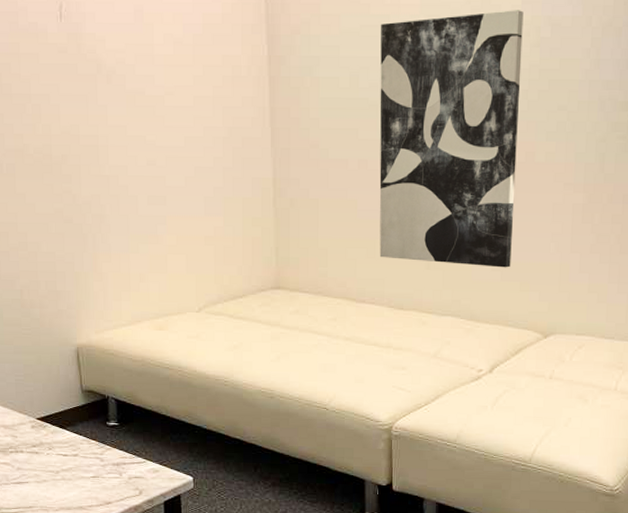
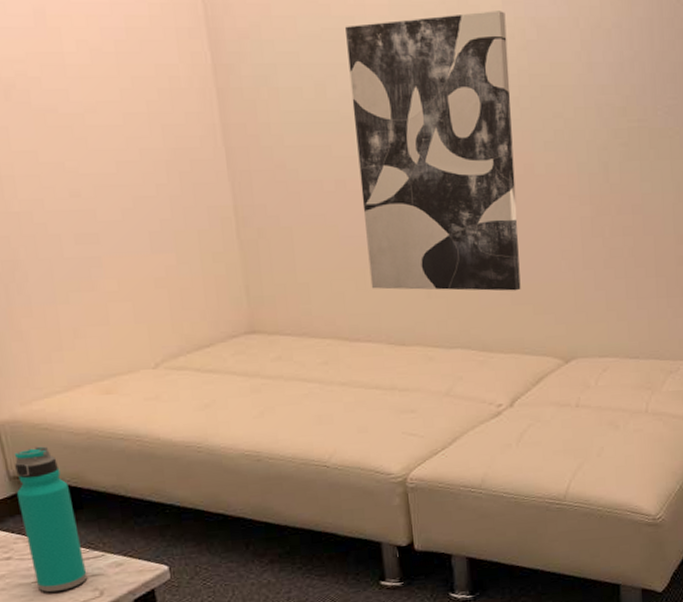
water bottle: none [87,368,132,487] -> present [14,446,88,592]

